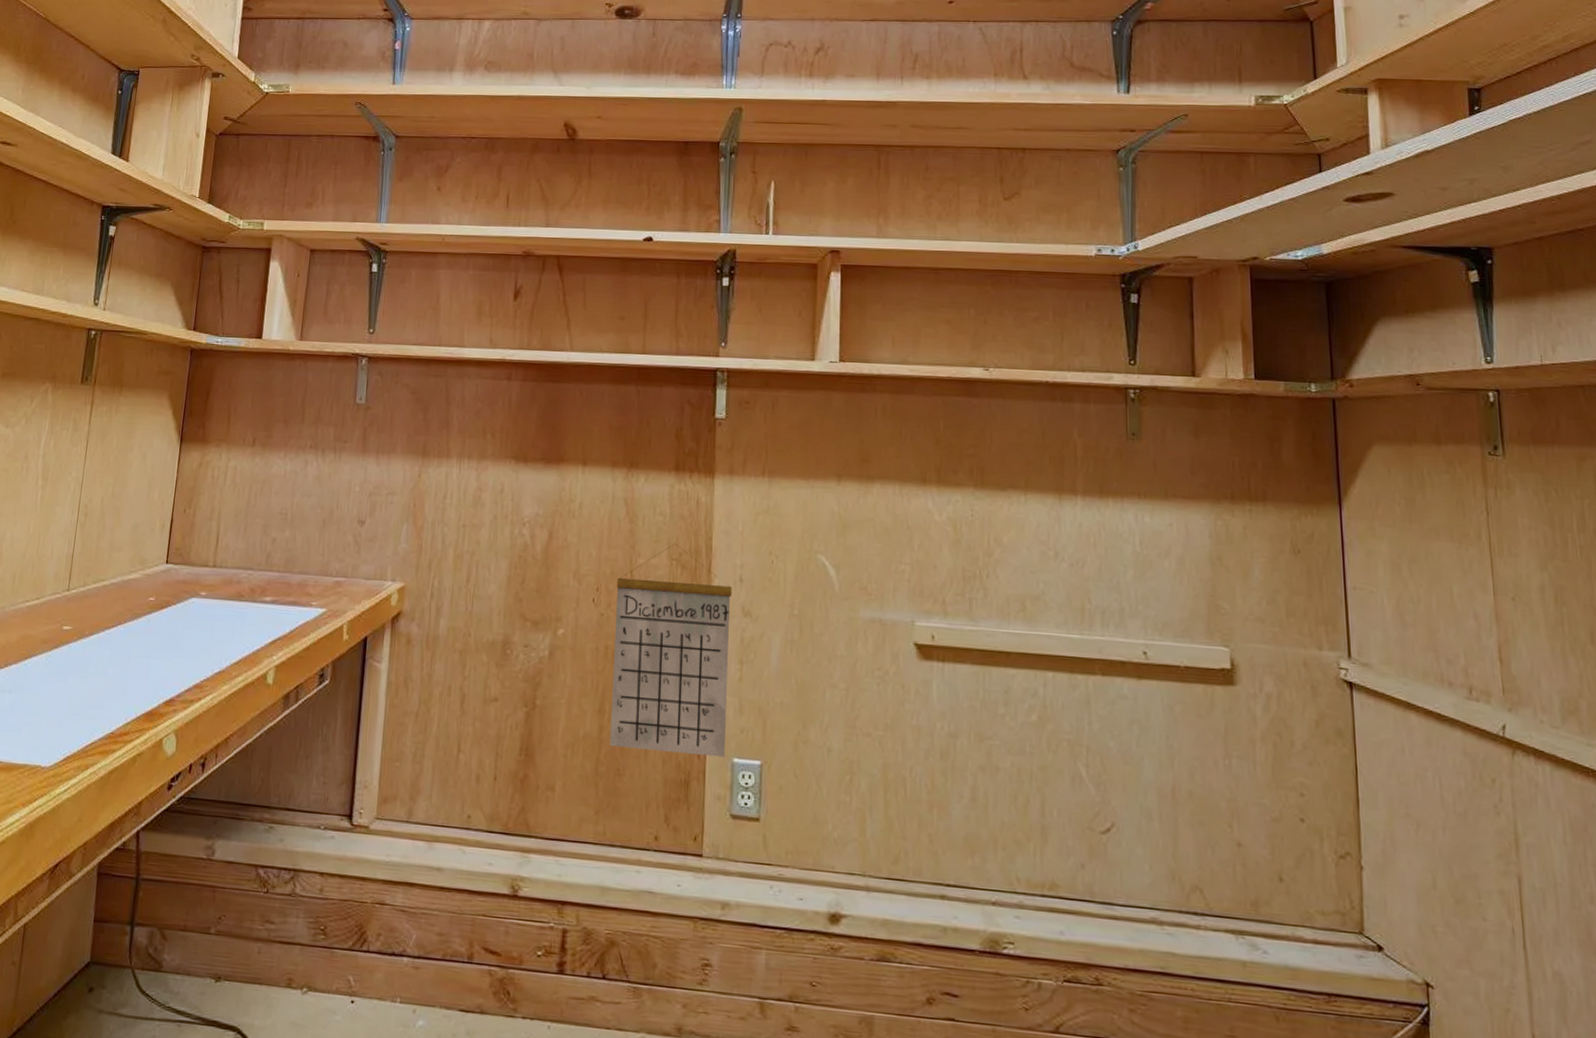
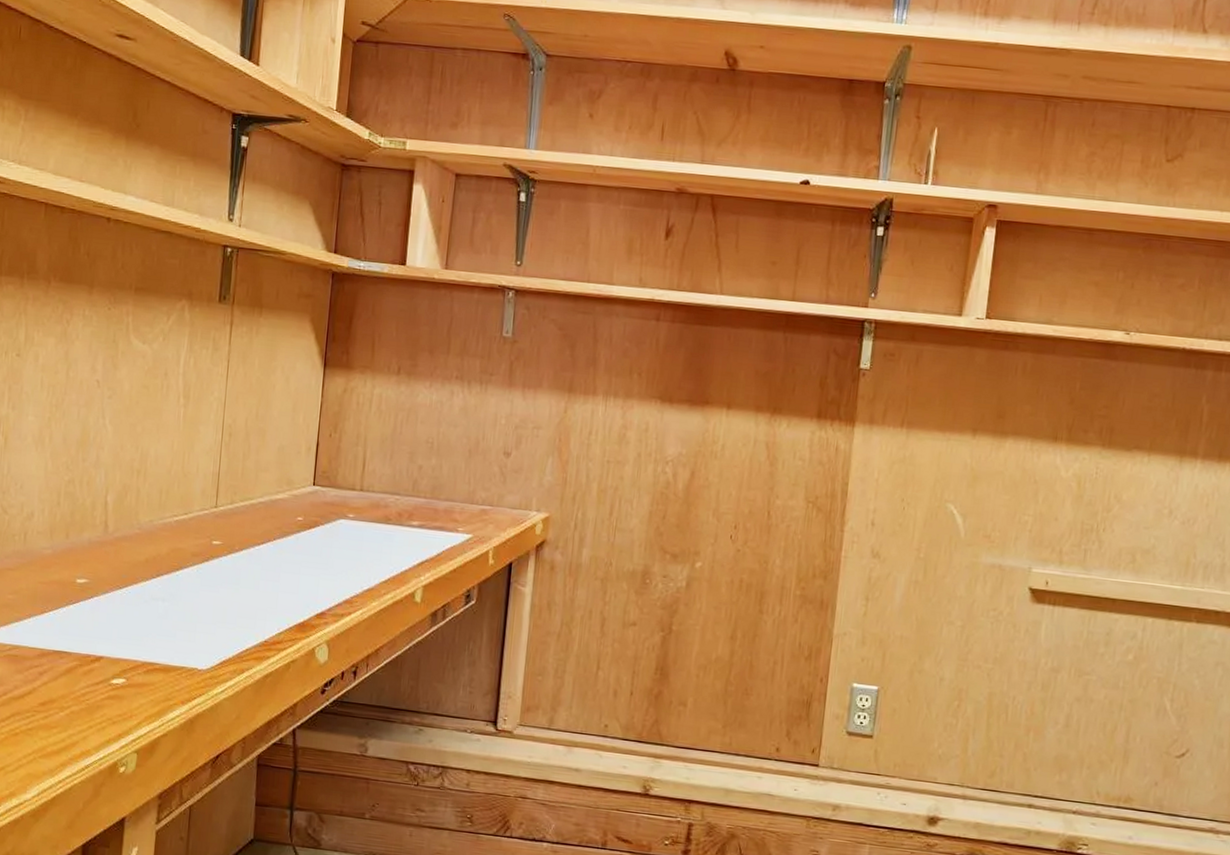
calendar: present [610,543,733,758] -> none [739,487,864,683]

